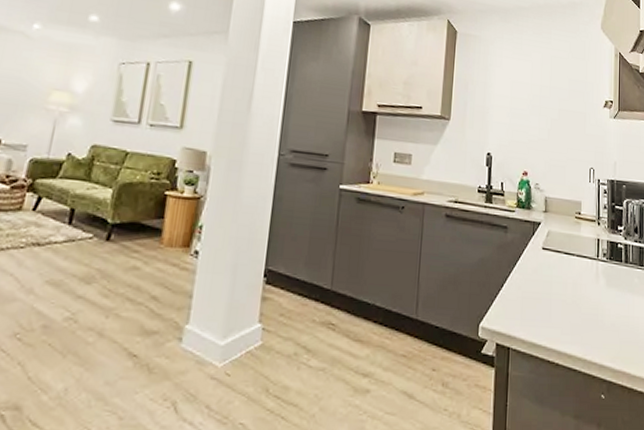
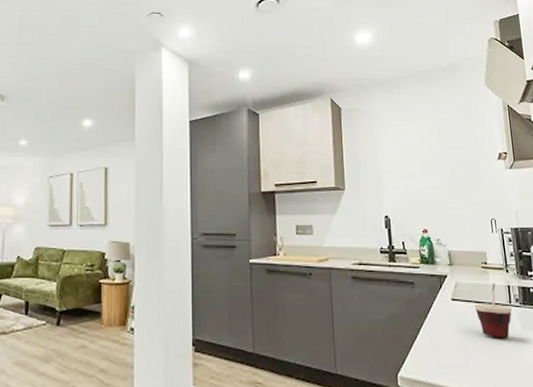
cup: none [563,235,598,293] -> present [474,283,512,337]

